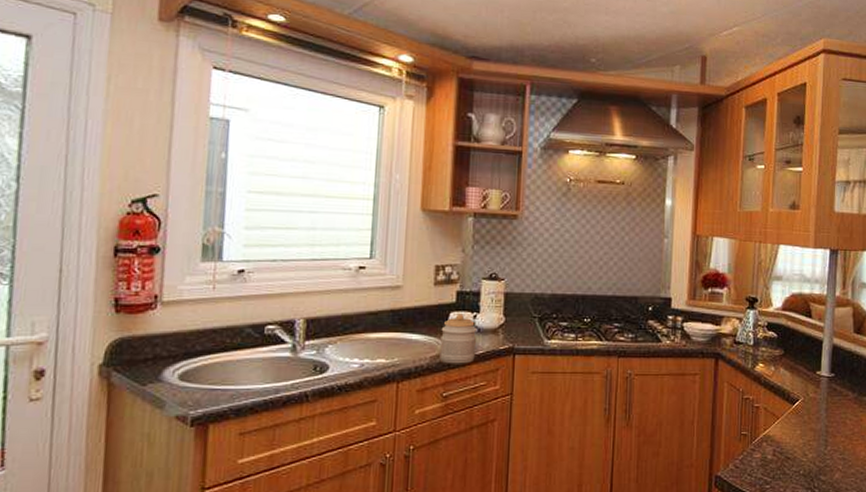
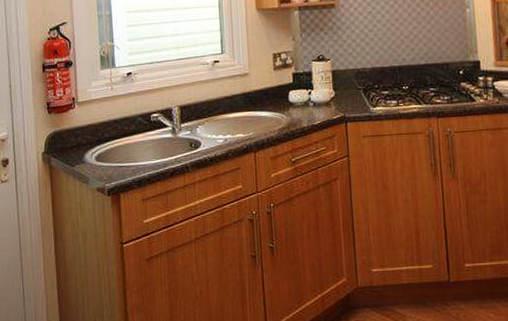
jar: present [439,314,478,364] -> none [284,91,314,134]

